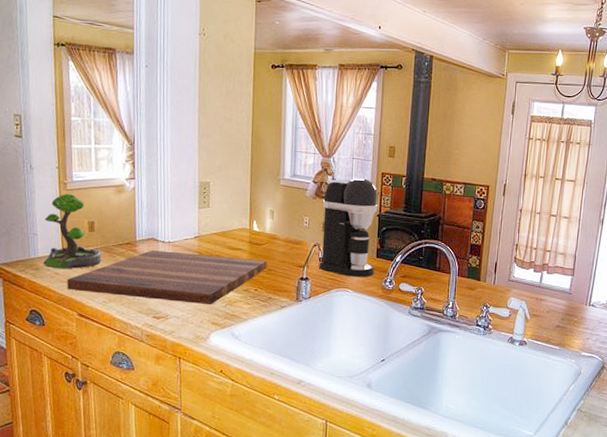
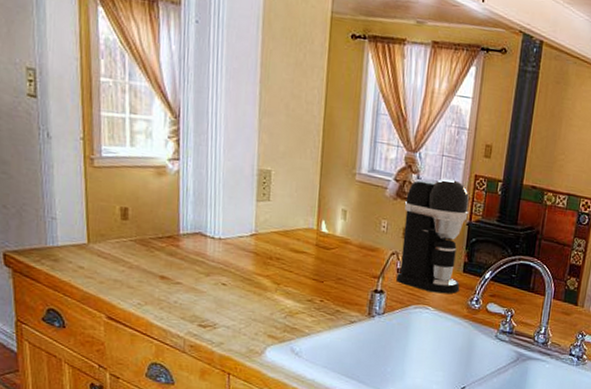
plant: present [42,193,101,269] -> none [63,171,136,263]
cutting board: present [67,250,267,305] -> none [93,247,336,315]

